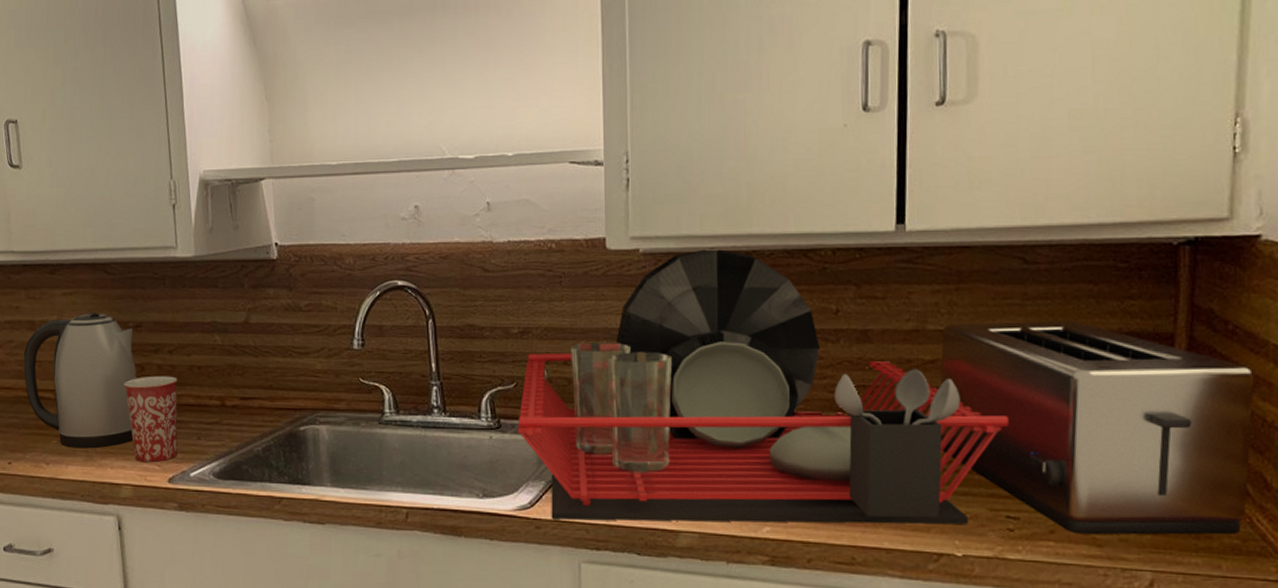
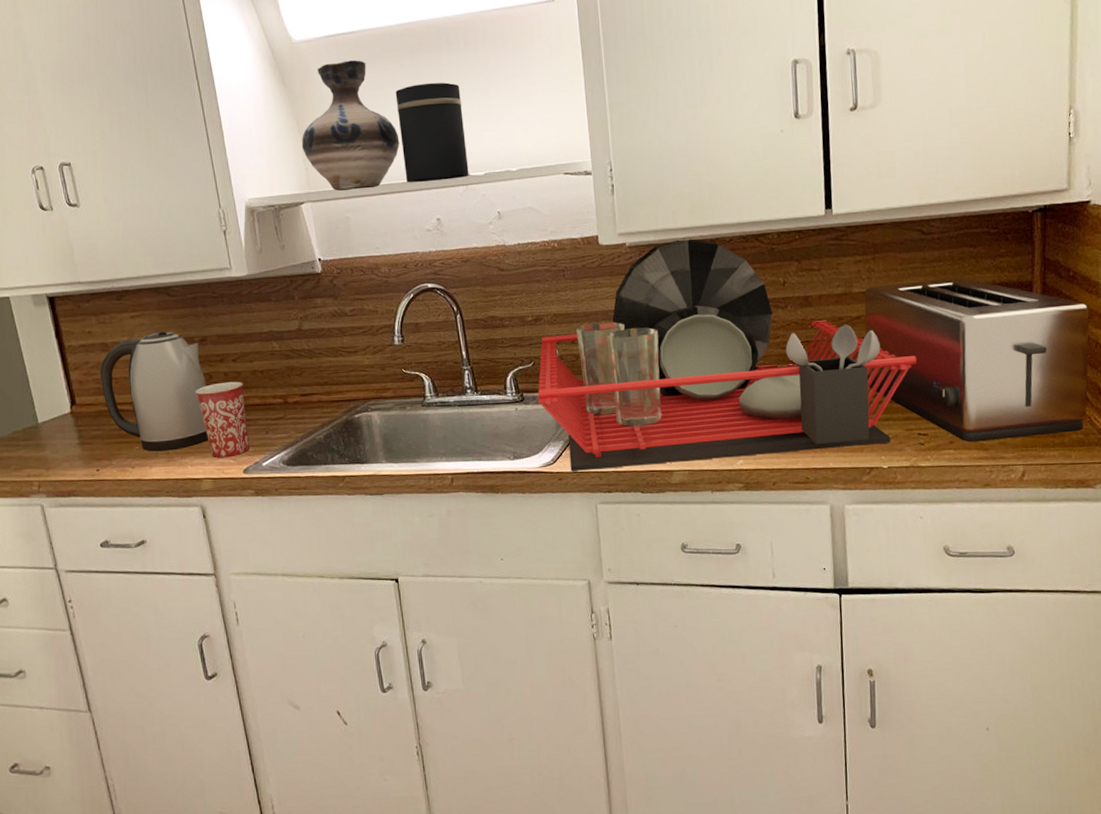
ceramic jug: none [267,21,379,167] -> present [301,60,400,191]
cylinder: none [379,49,457,163] -> present [395,82,469,183]

